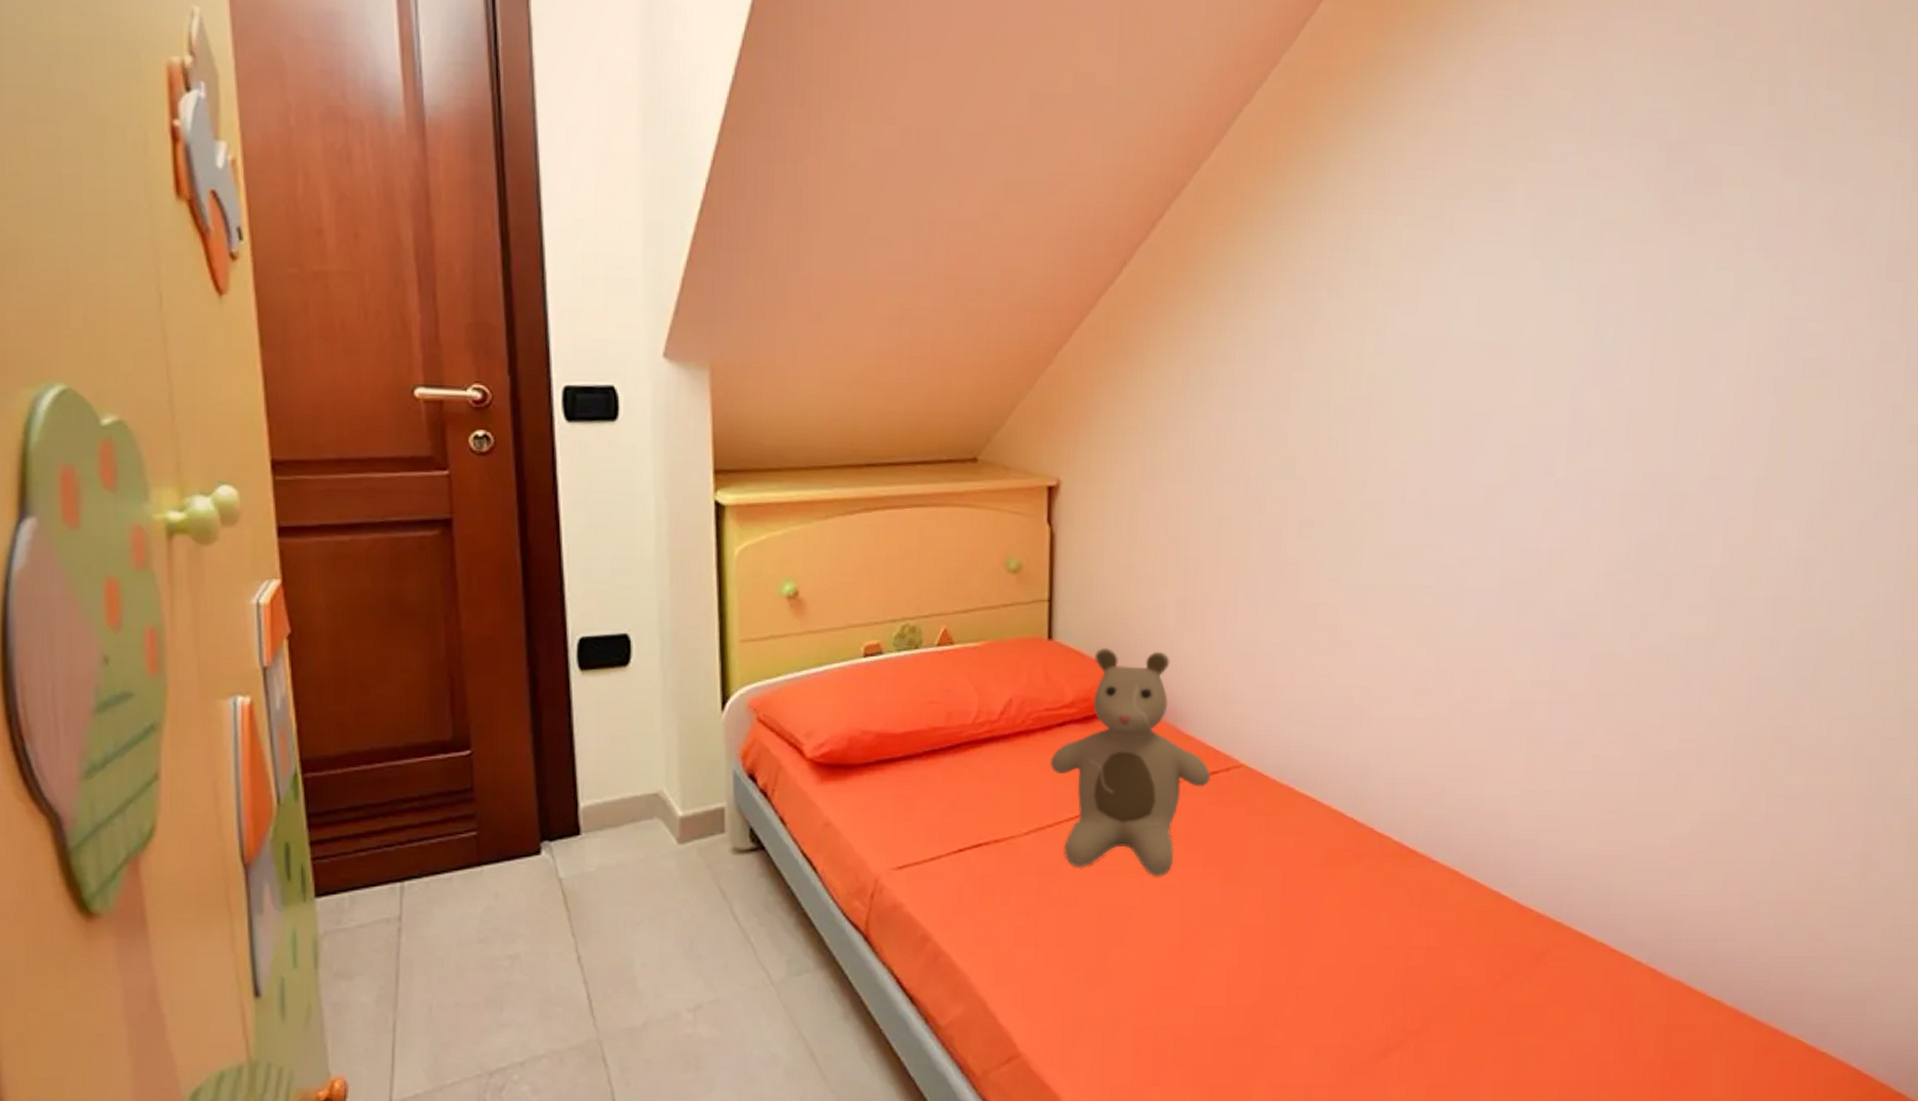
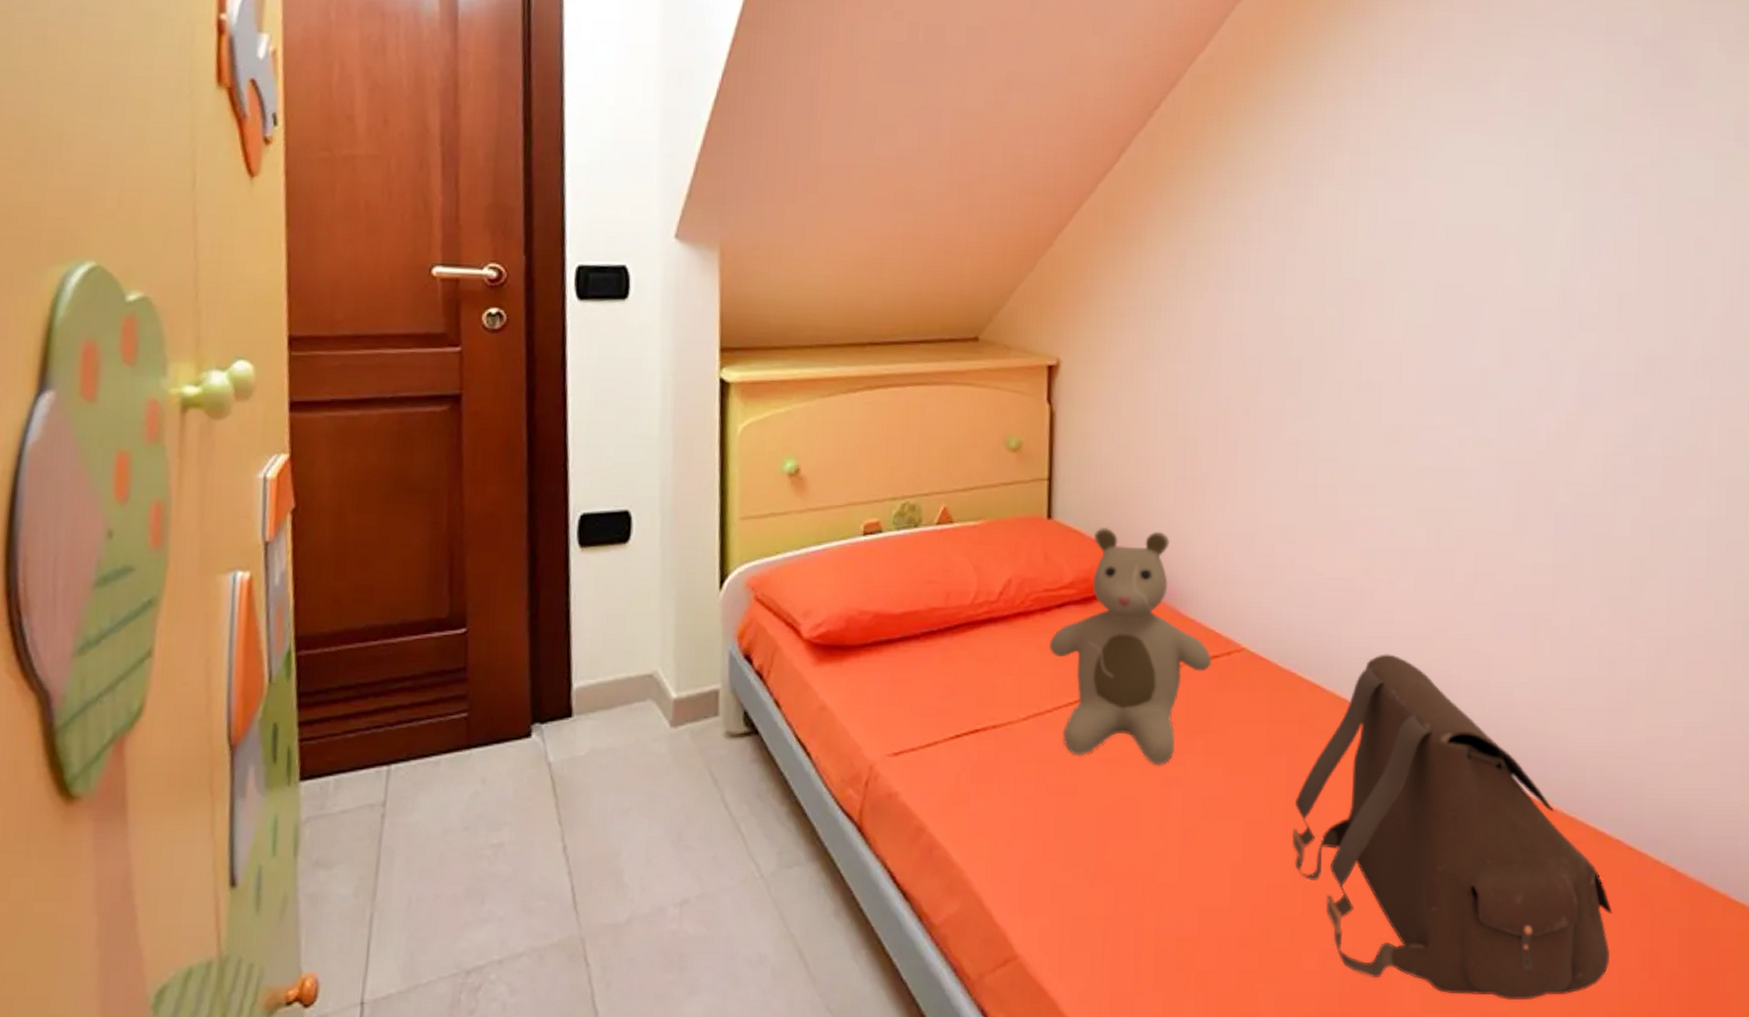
satchel: none [1286,769,1594,1091] -> present [1292,654,1613,1001]

